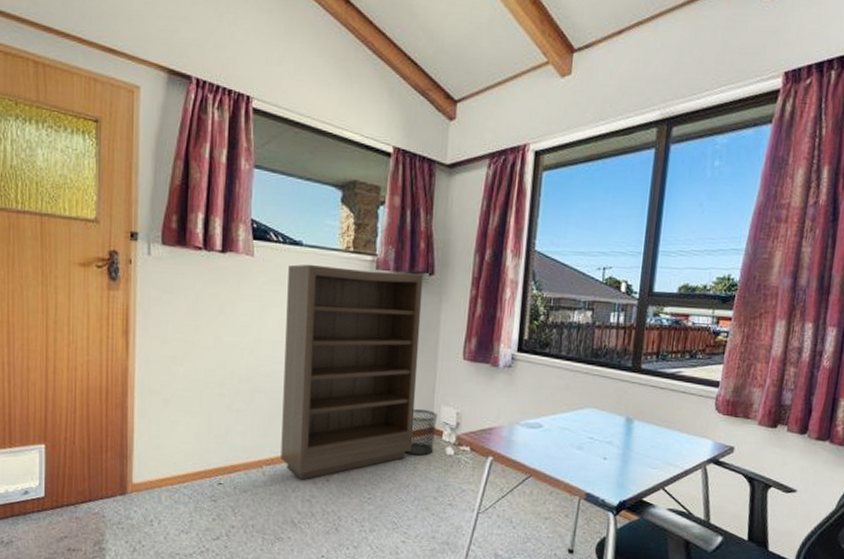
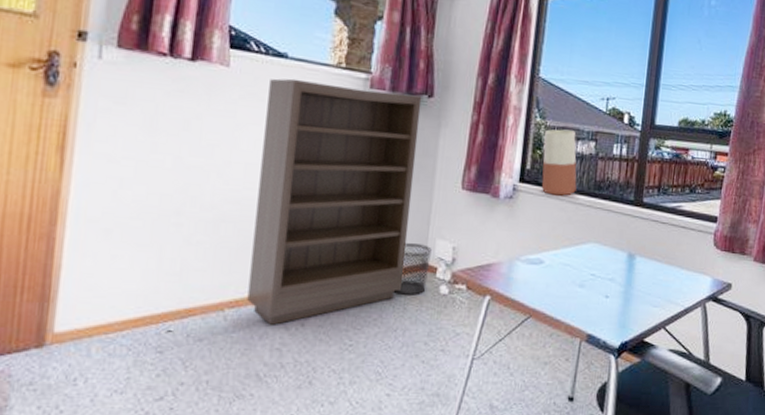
vase: none [539,300,574,364] -> present [542,129,577,196]

